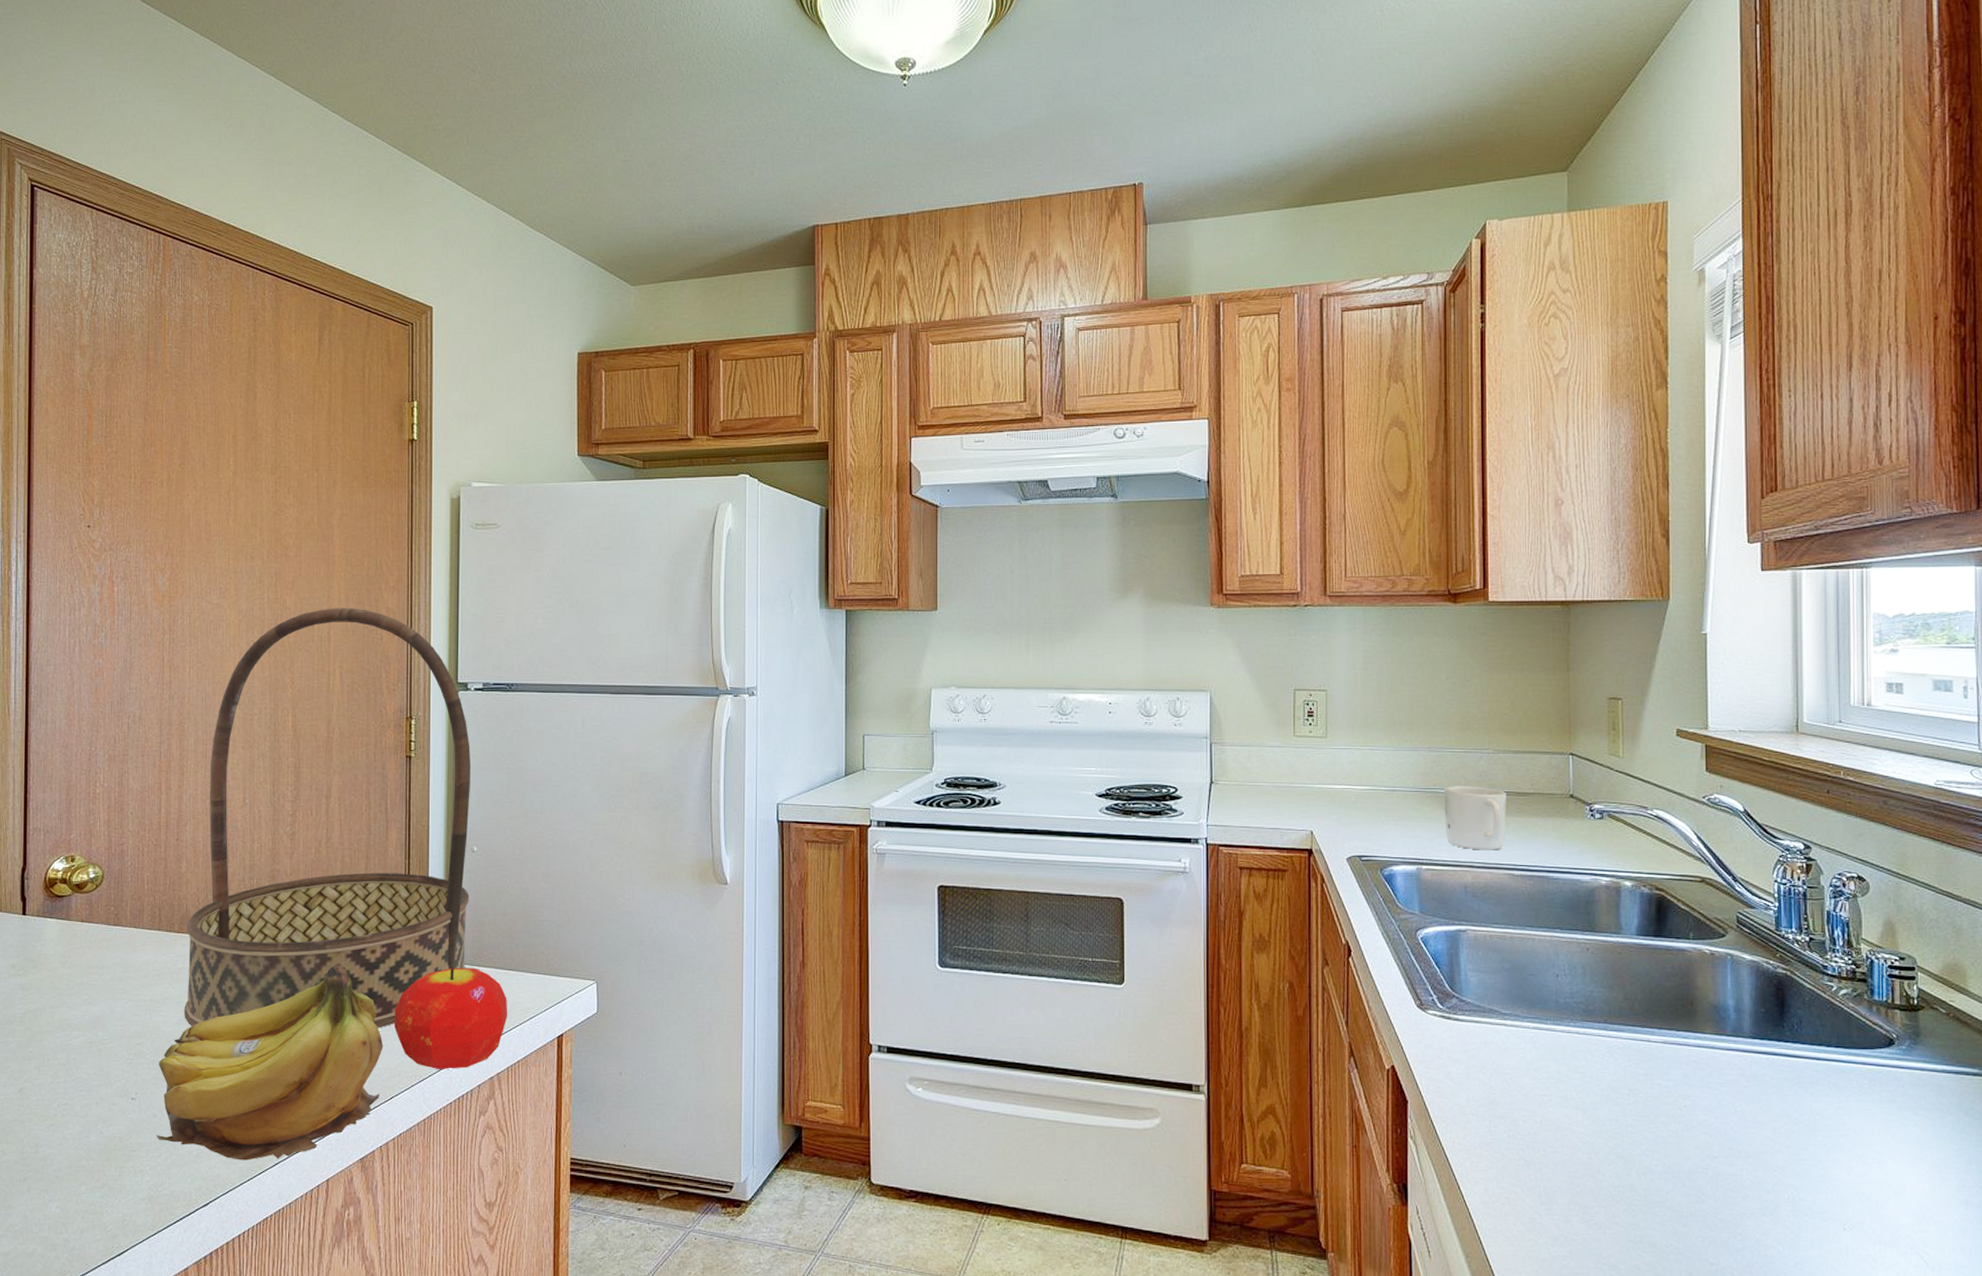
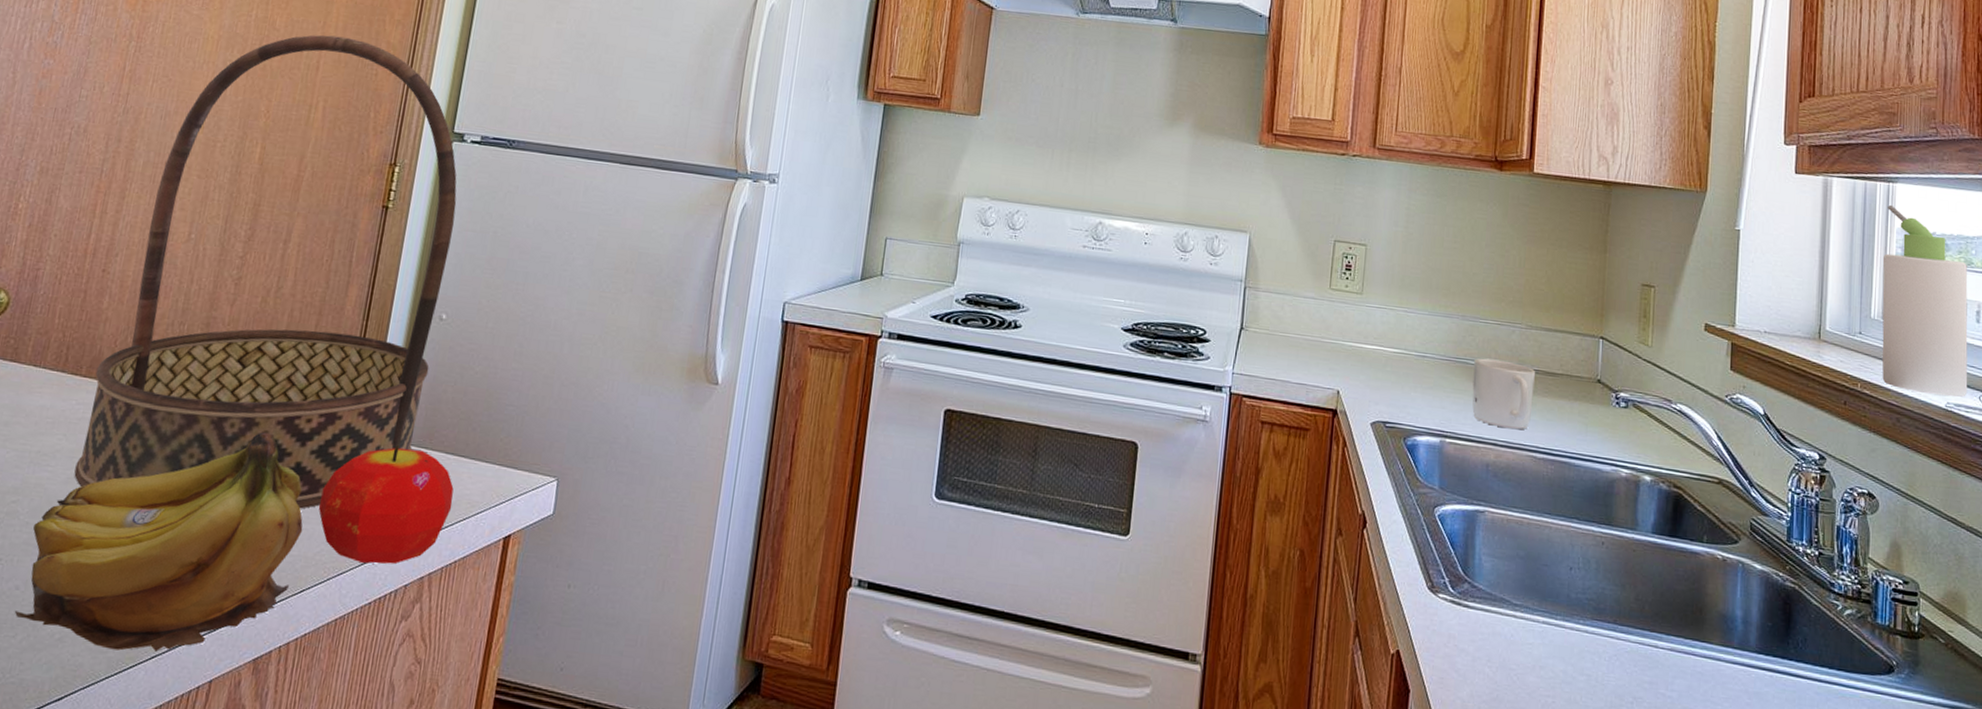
bottle: none [1861,590,1958,775] -> present [1882,204,1968,398]

